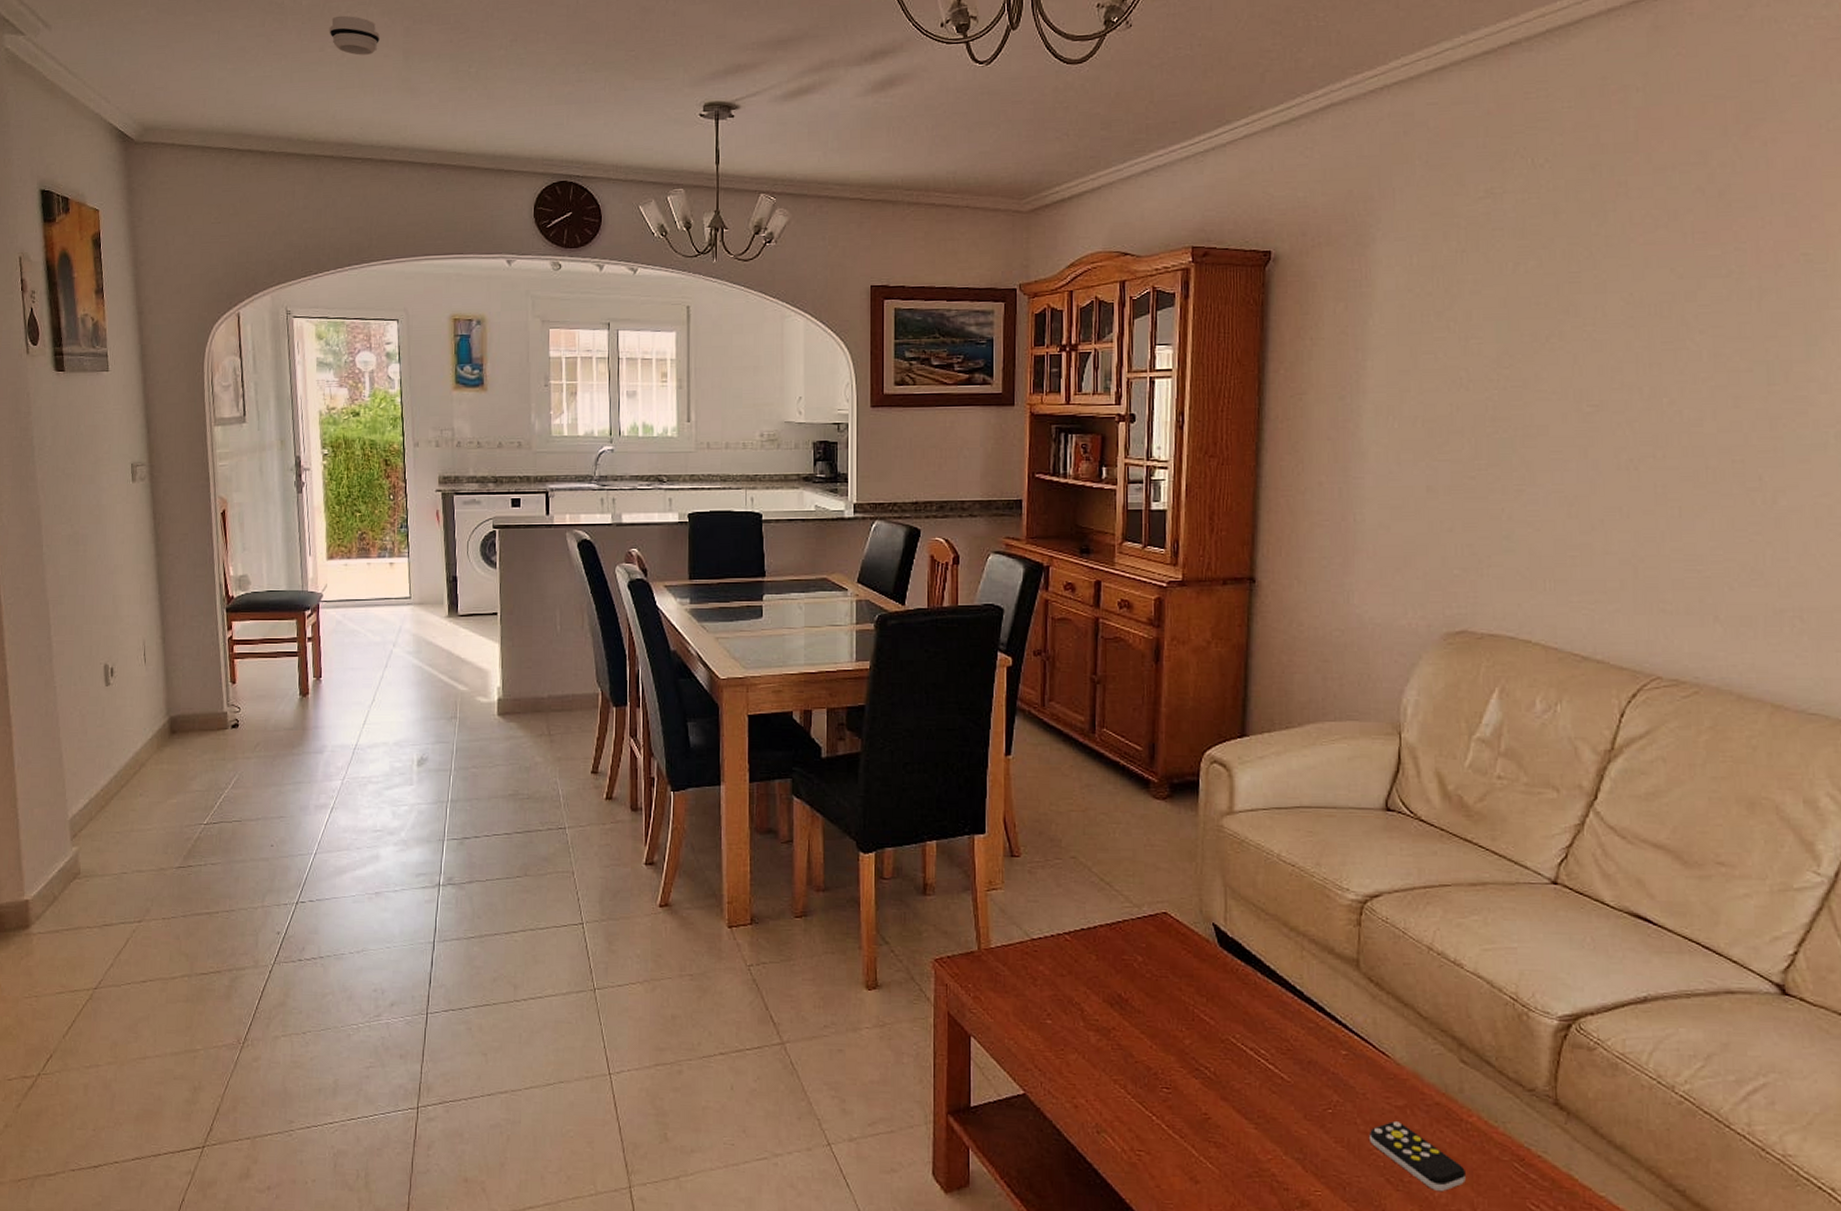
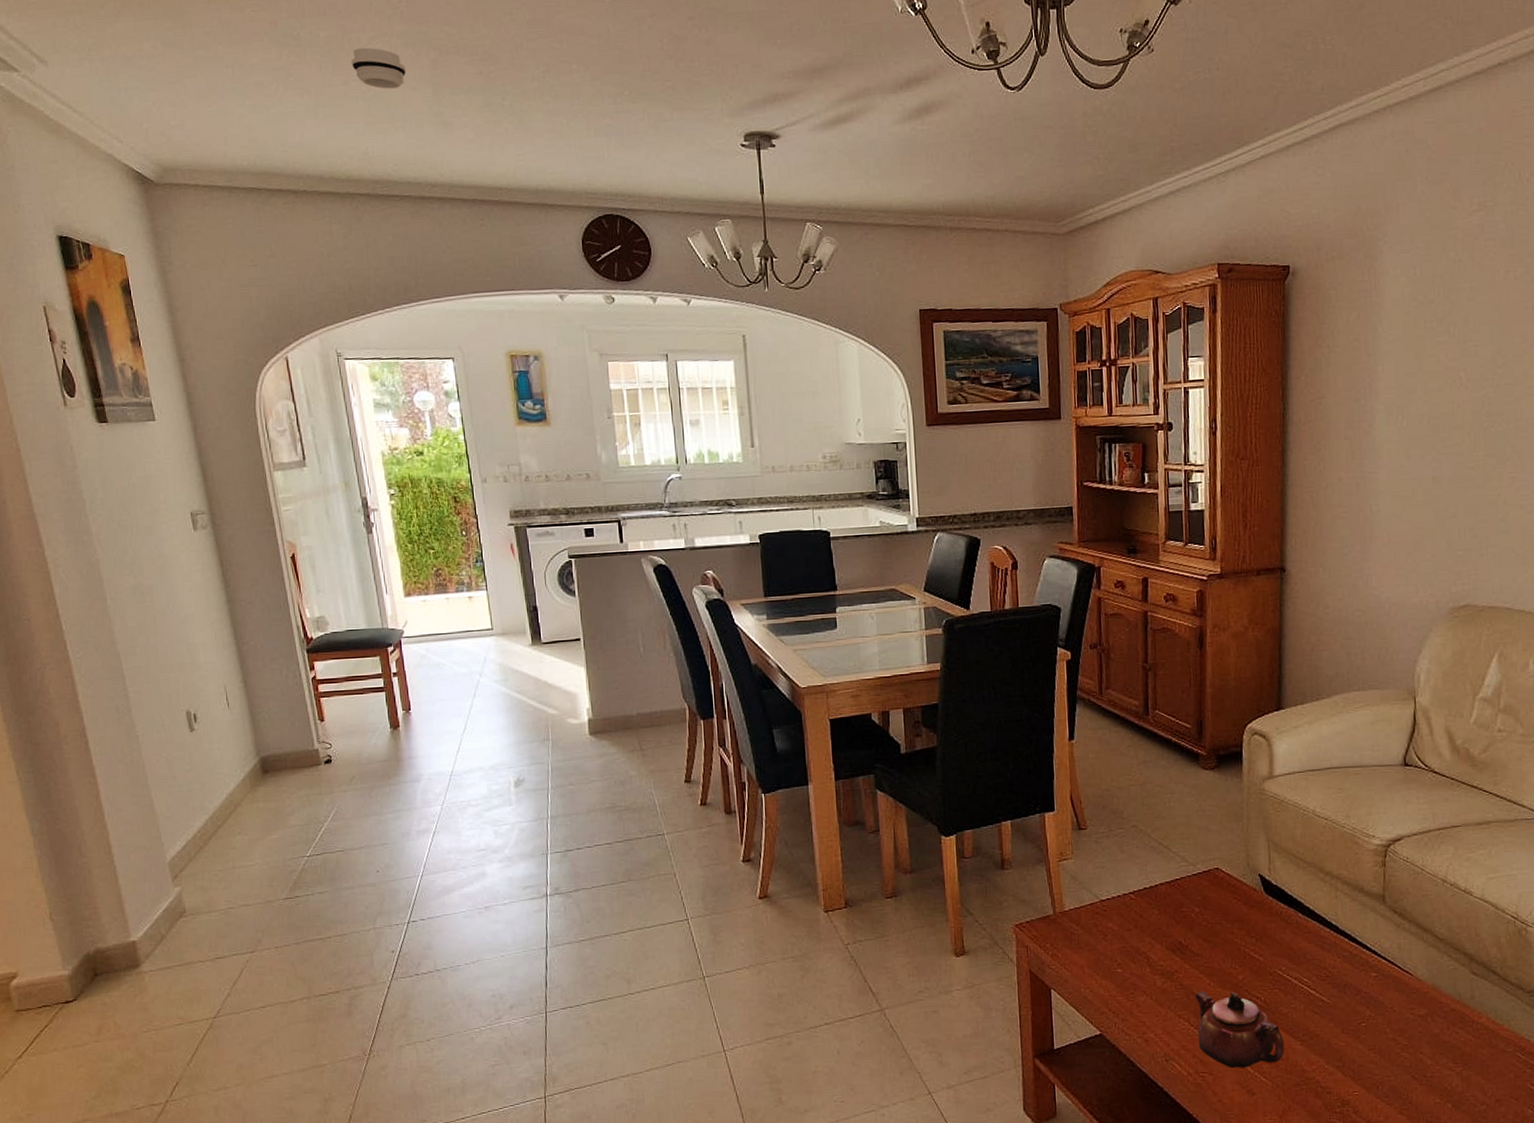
teapot: none [1133,1054,1236,1150] -> present [1195,991,1285,1068]
remote control: present [1370,1121,1466,1192] -> none [1397,1028,1477,1083]

